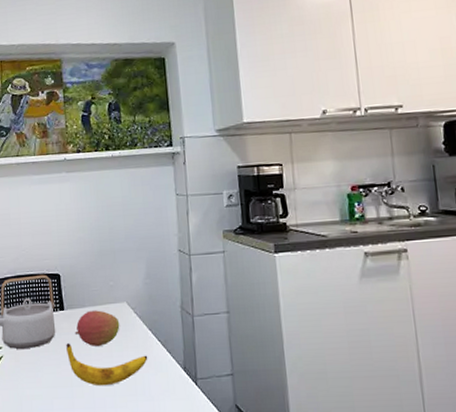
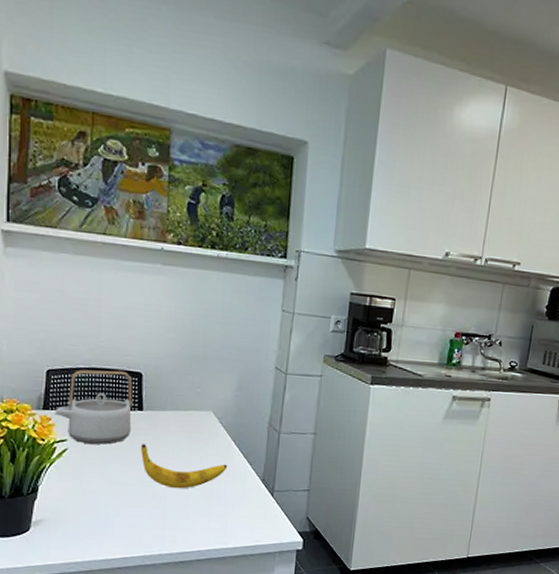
fruit: present [74,310,120,347] -> none [152,414,203,452]

